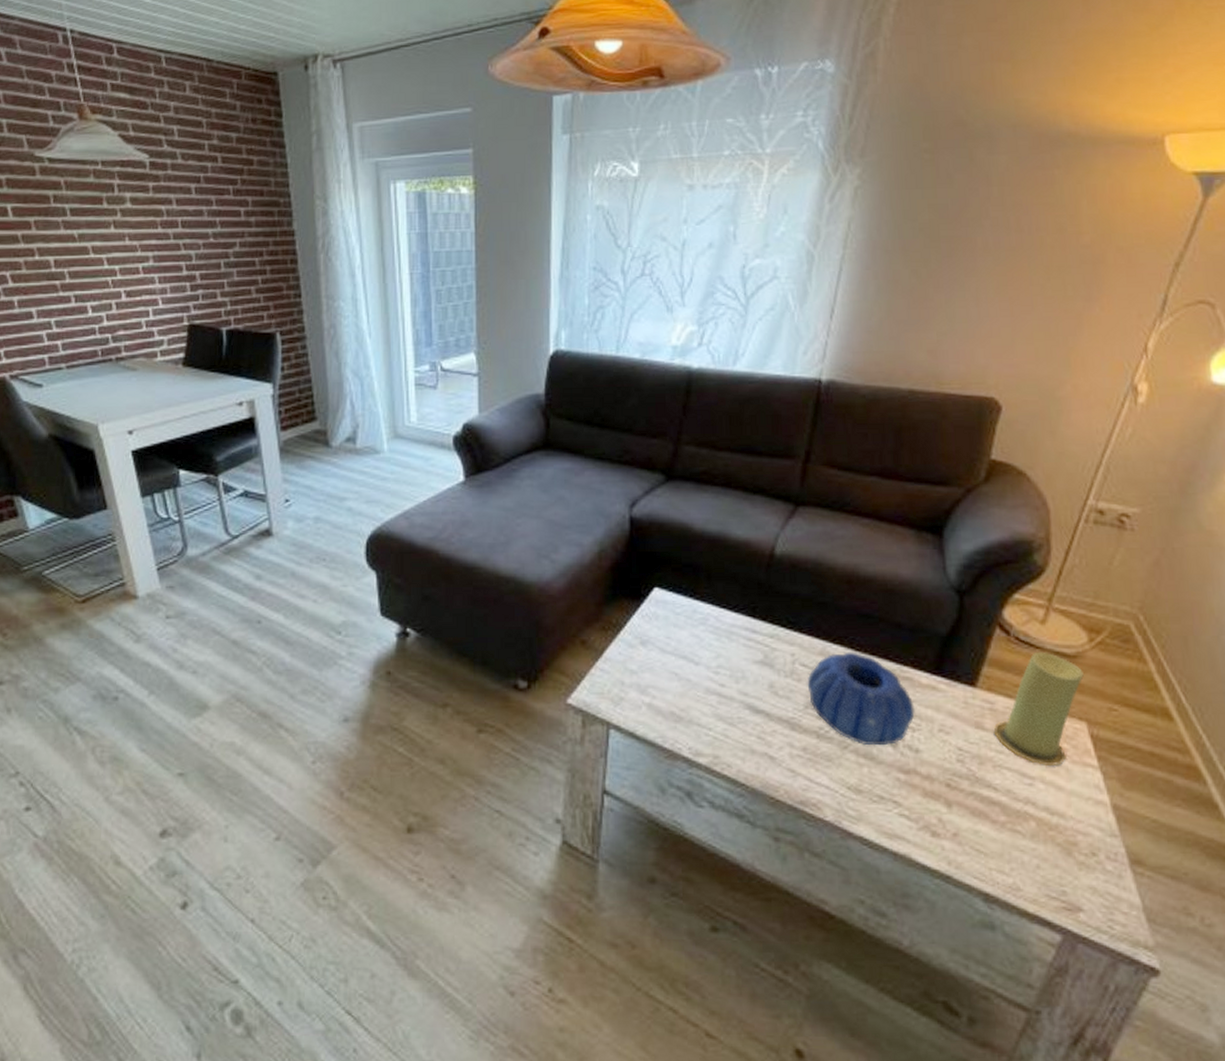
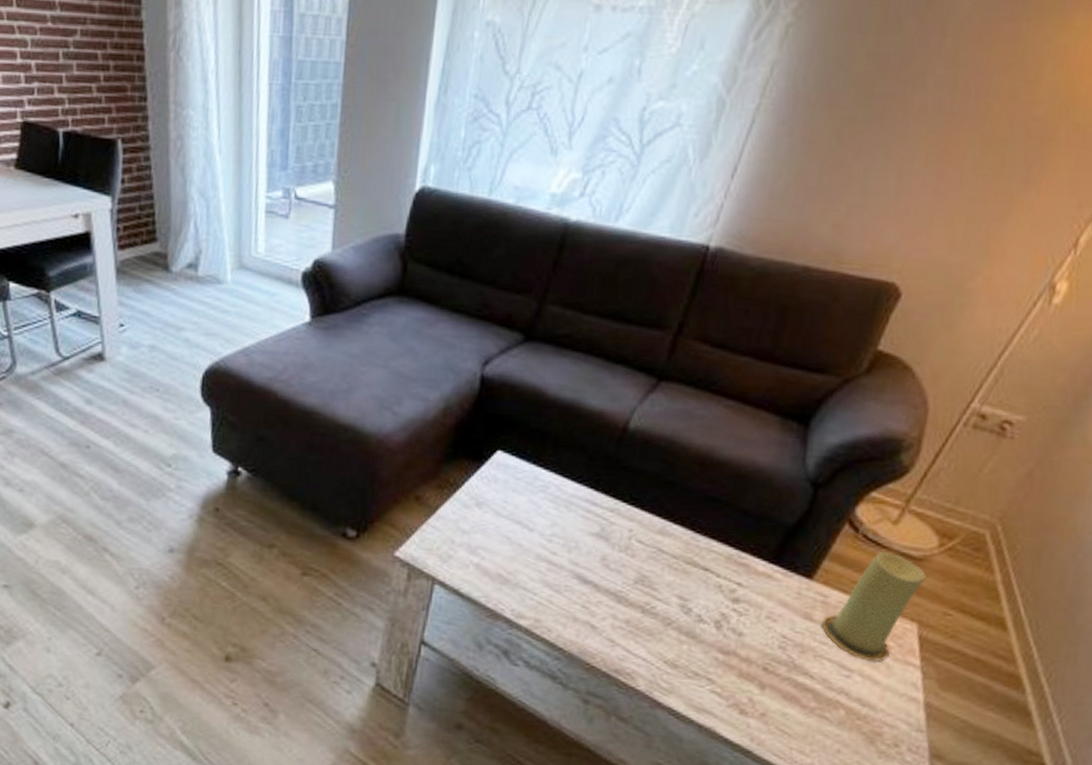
decorative bowl: present [807,652,915,746] -> none [640,533,746,627]

